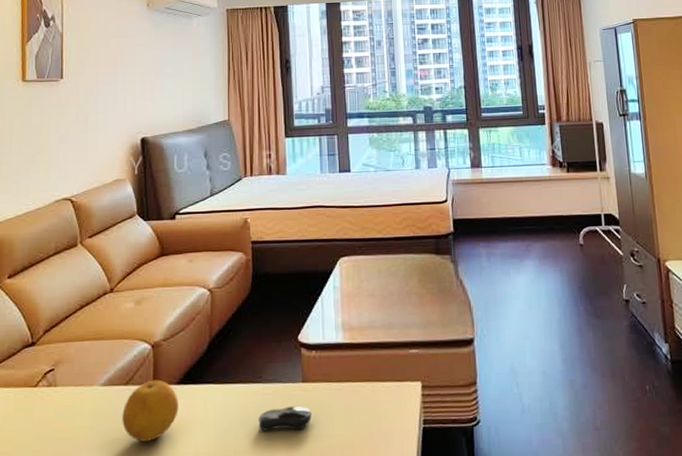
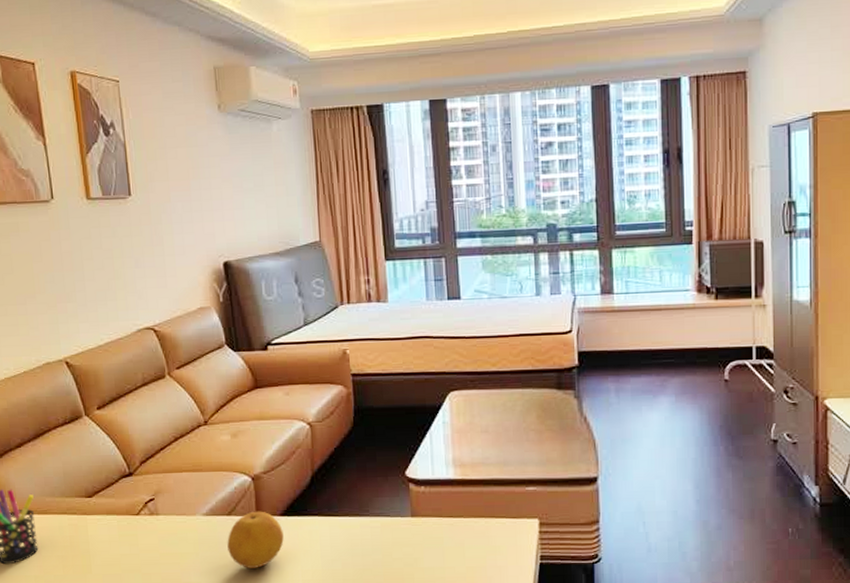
computer mouse: present [258,406,312,431] -> none [366,539,422,563]

